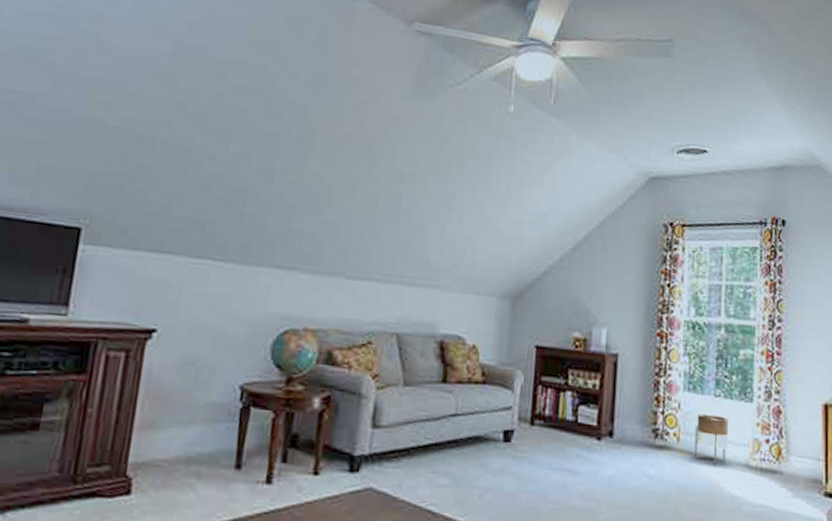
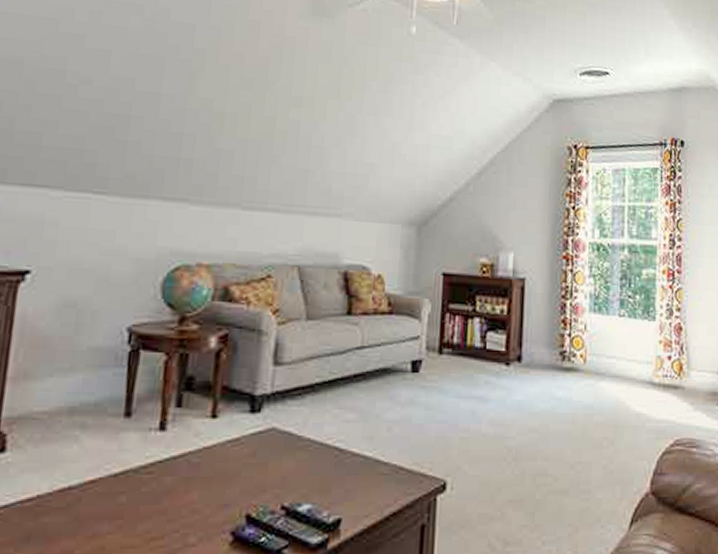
planter: present [694,413,729,465] -> none [600,334,633,384]

